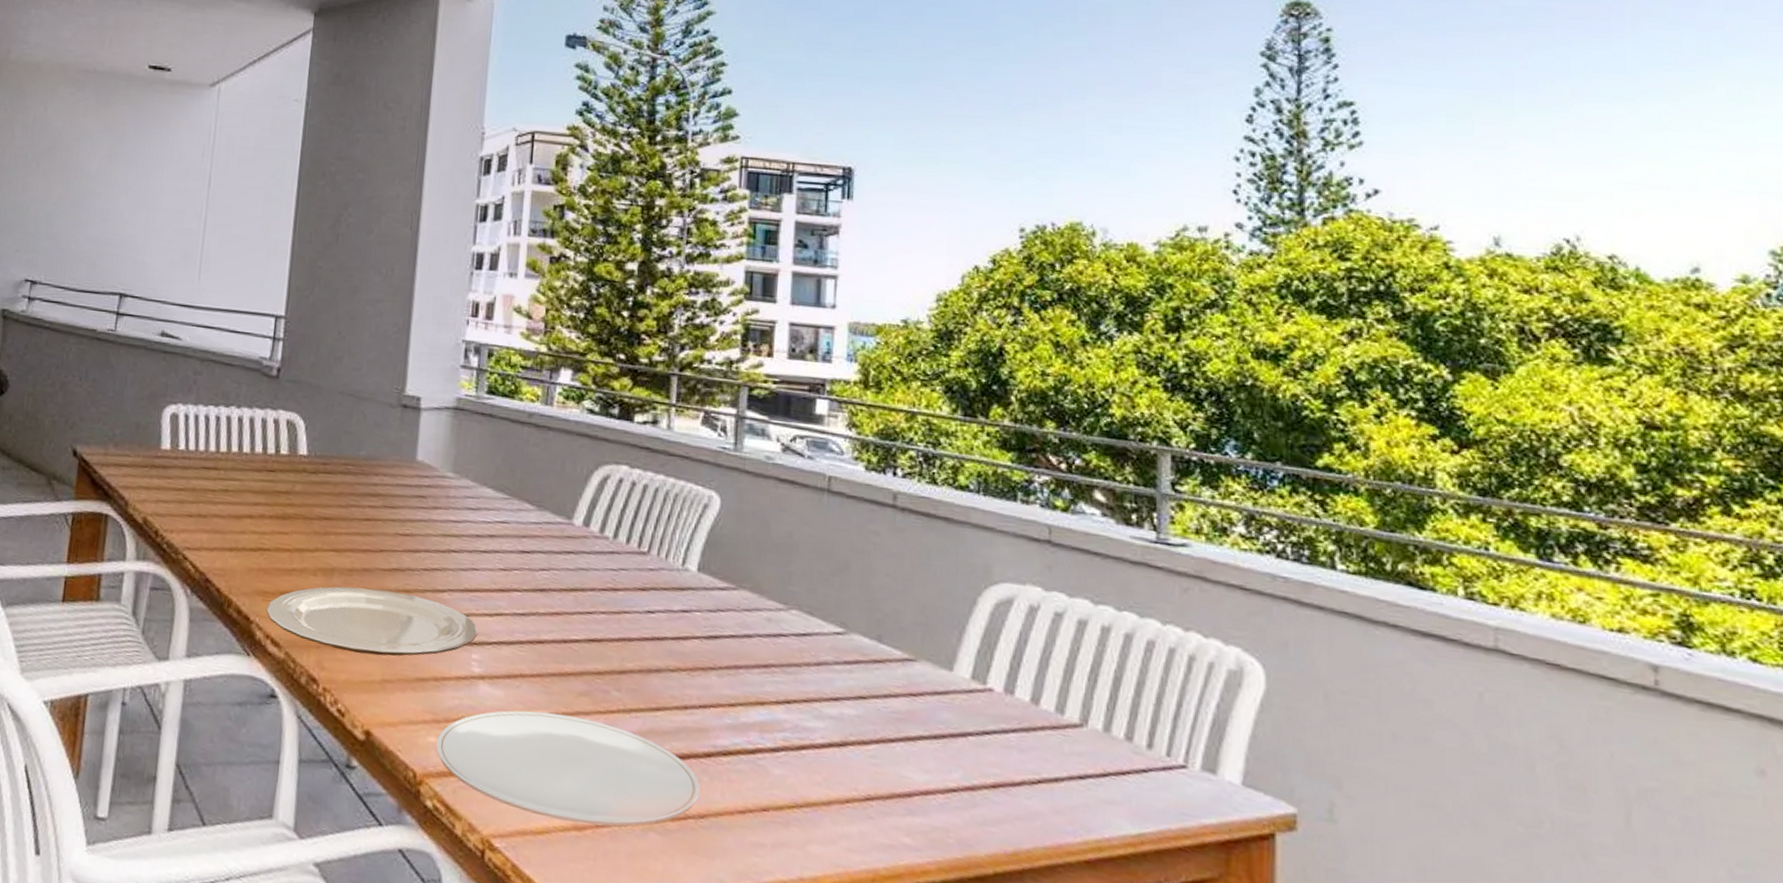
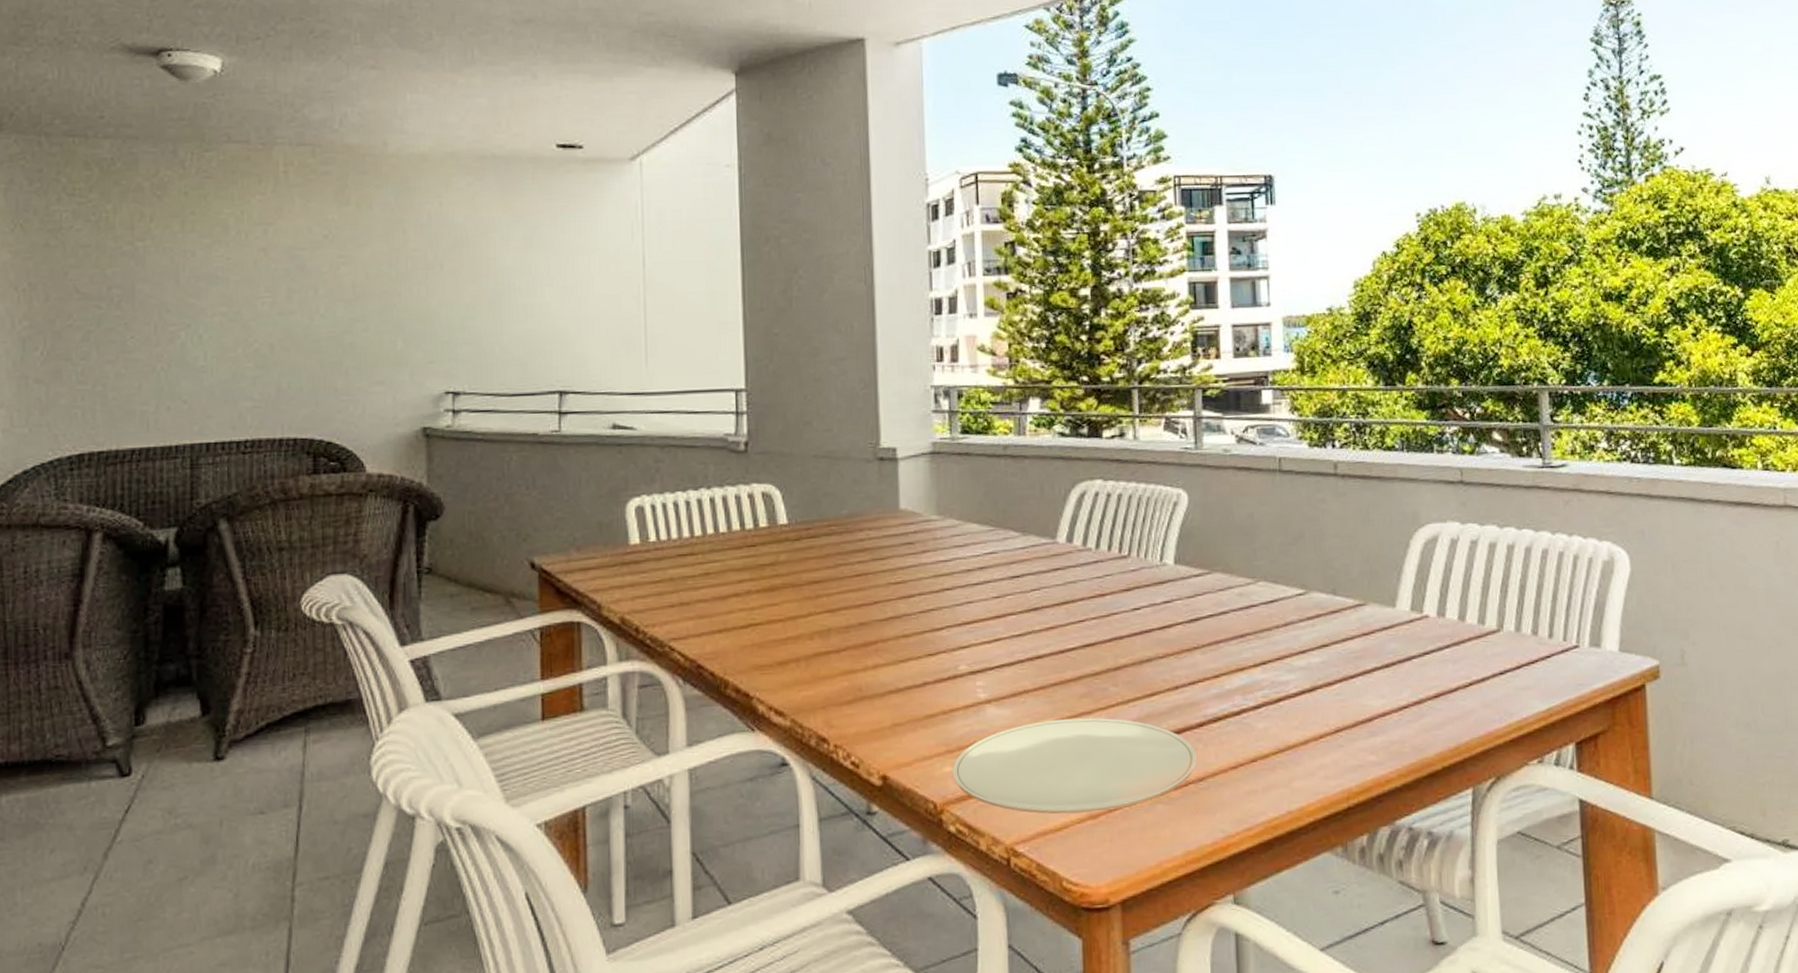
plate: present [266,586,478,657] -> none [765,638,980,705]

